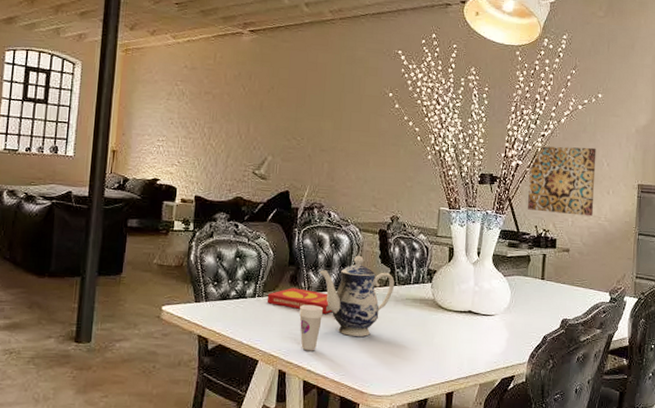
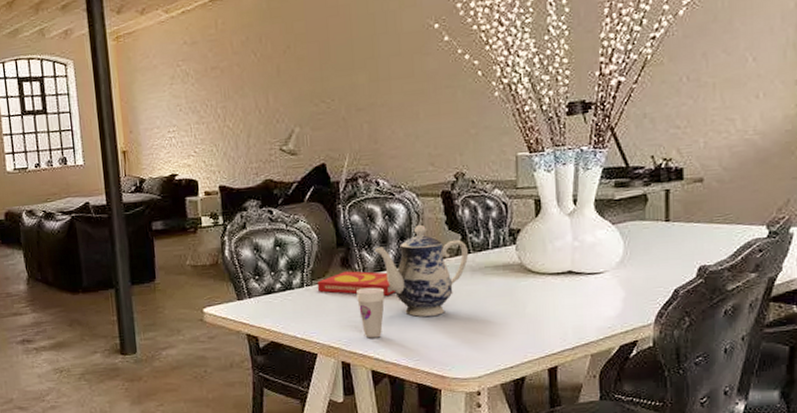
wall art: present [528,146,597,216] -> none [637,40,736,137]

